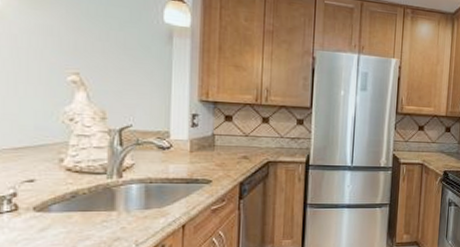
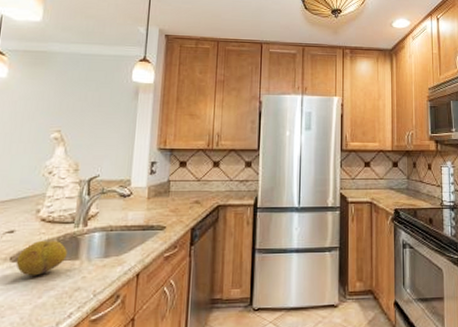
fruit: none [41,191,101,226] -> present [15,241,67,277]

